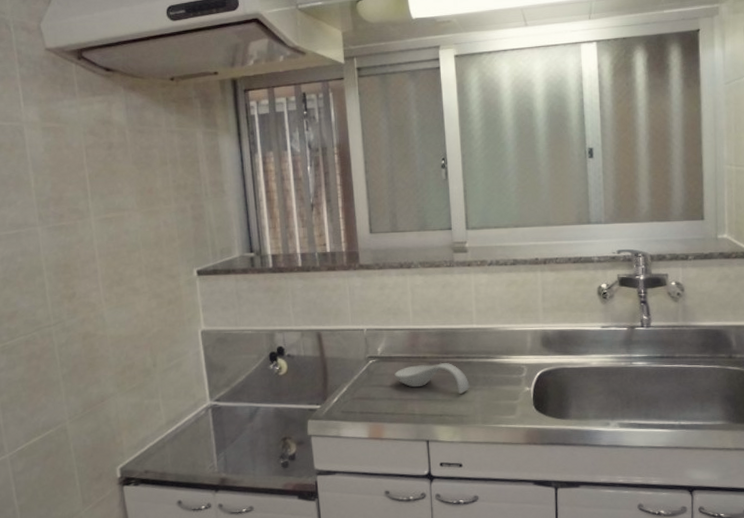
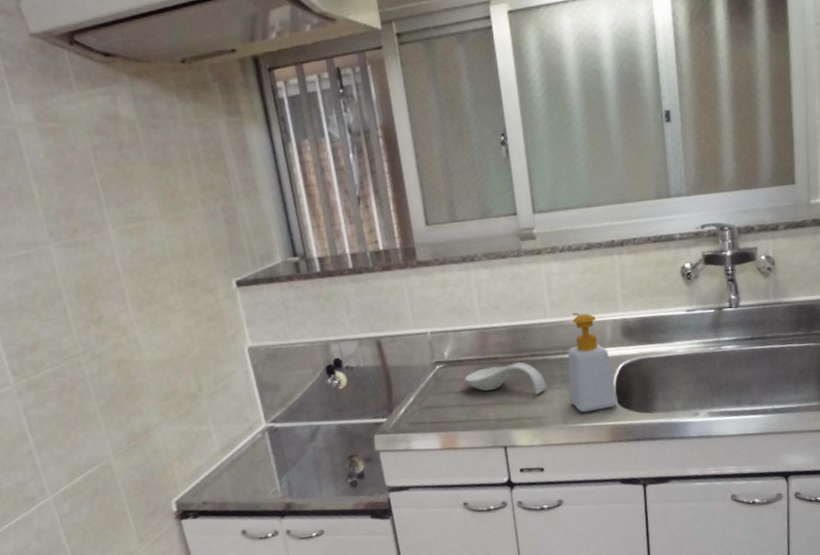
soap bottle: none [489,320,534,414] -> present [568,312,618,413]

